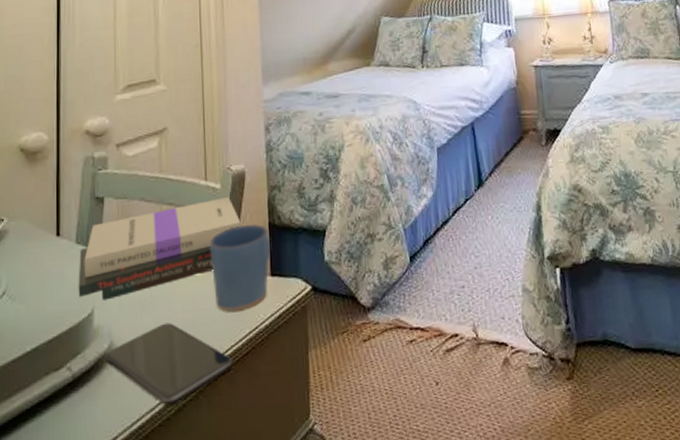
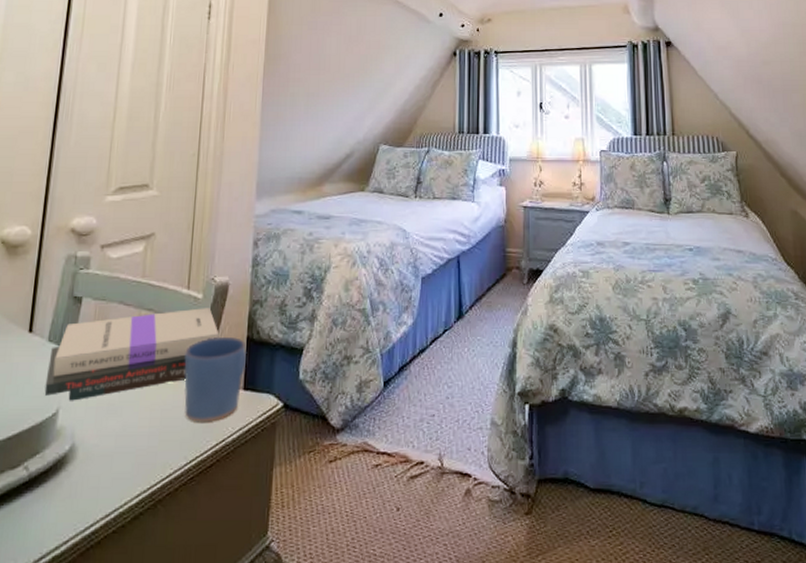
smartphone: present [104,323,233,406] -> none [63,429,196,513]

